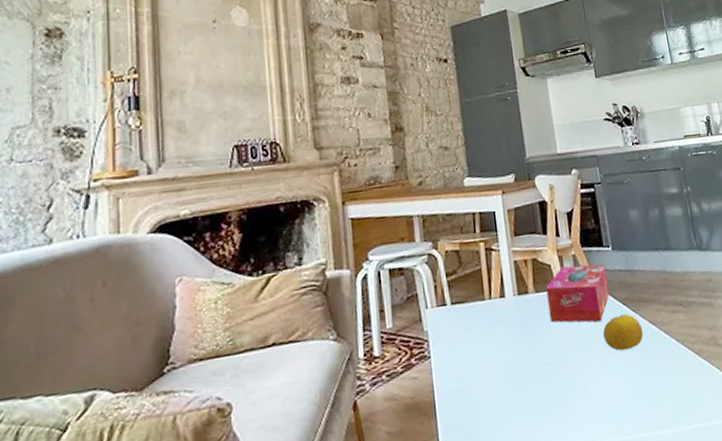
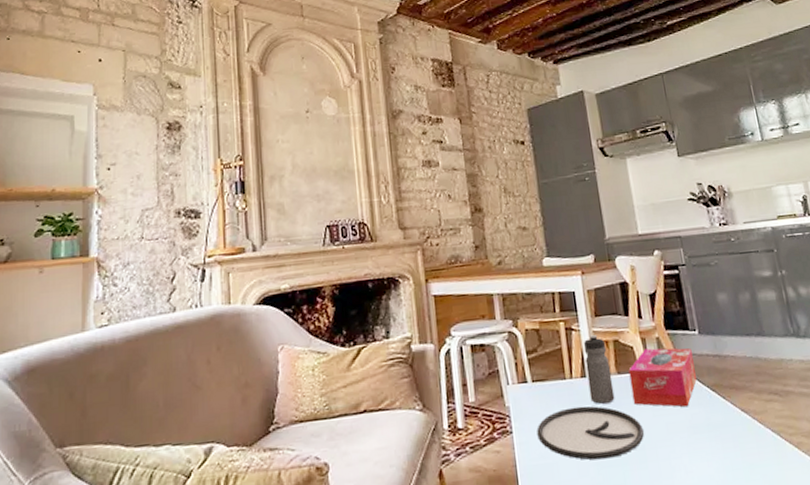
plate: none [455,325,560,381] -> present [536,405,645,460]
water bottle: none [503,254,533,324] -> present [584,335,615,404]
fruit: present [602,314,644,351] -> none [690,400,735,438]

